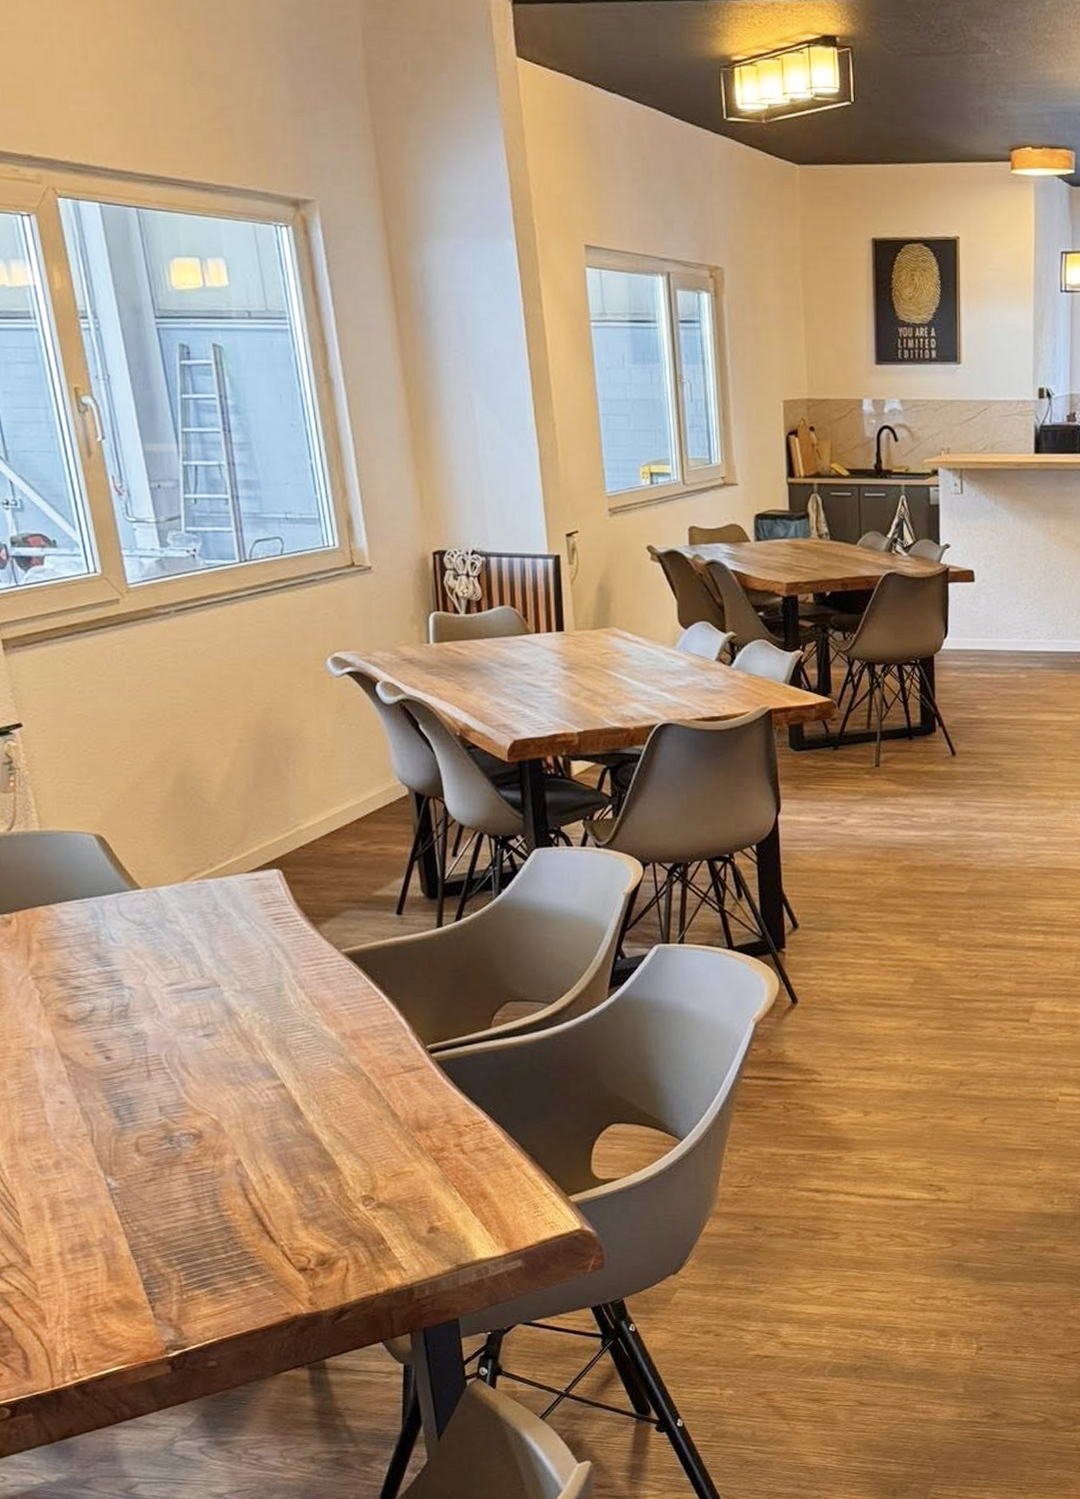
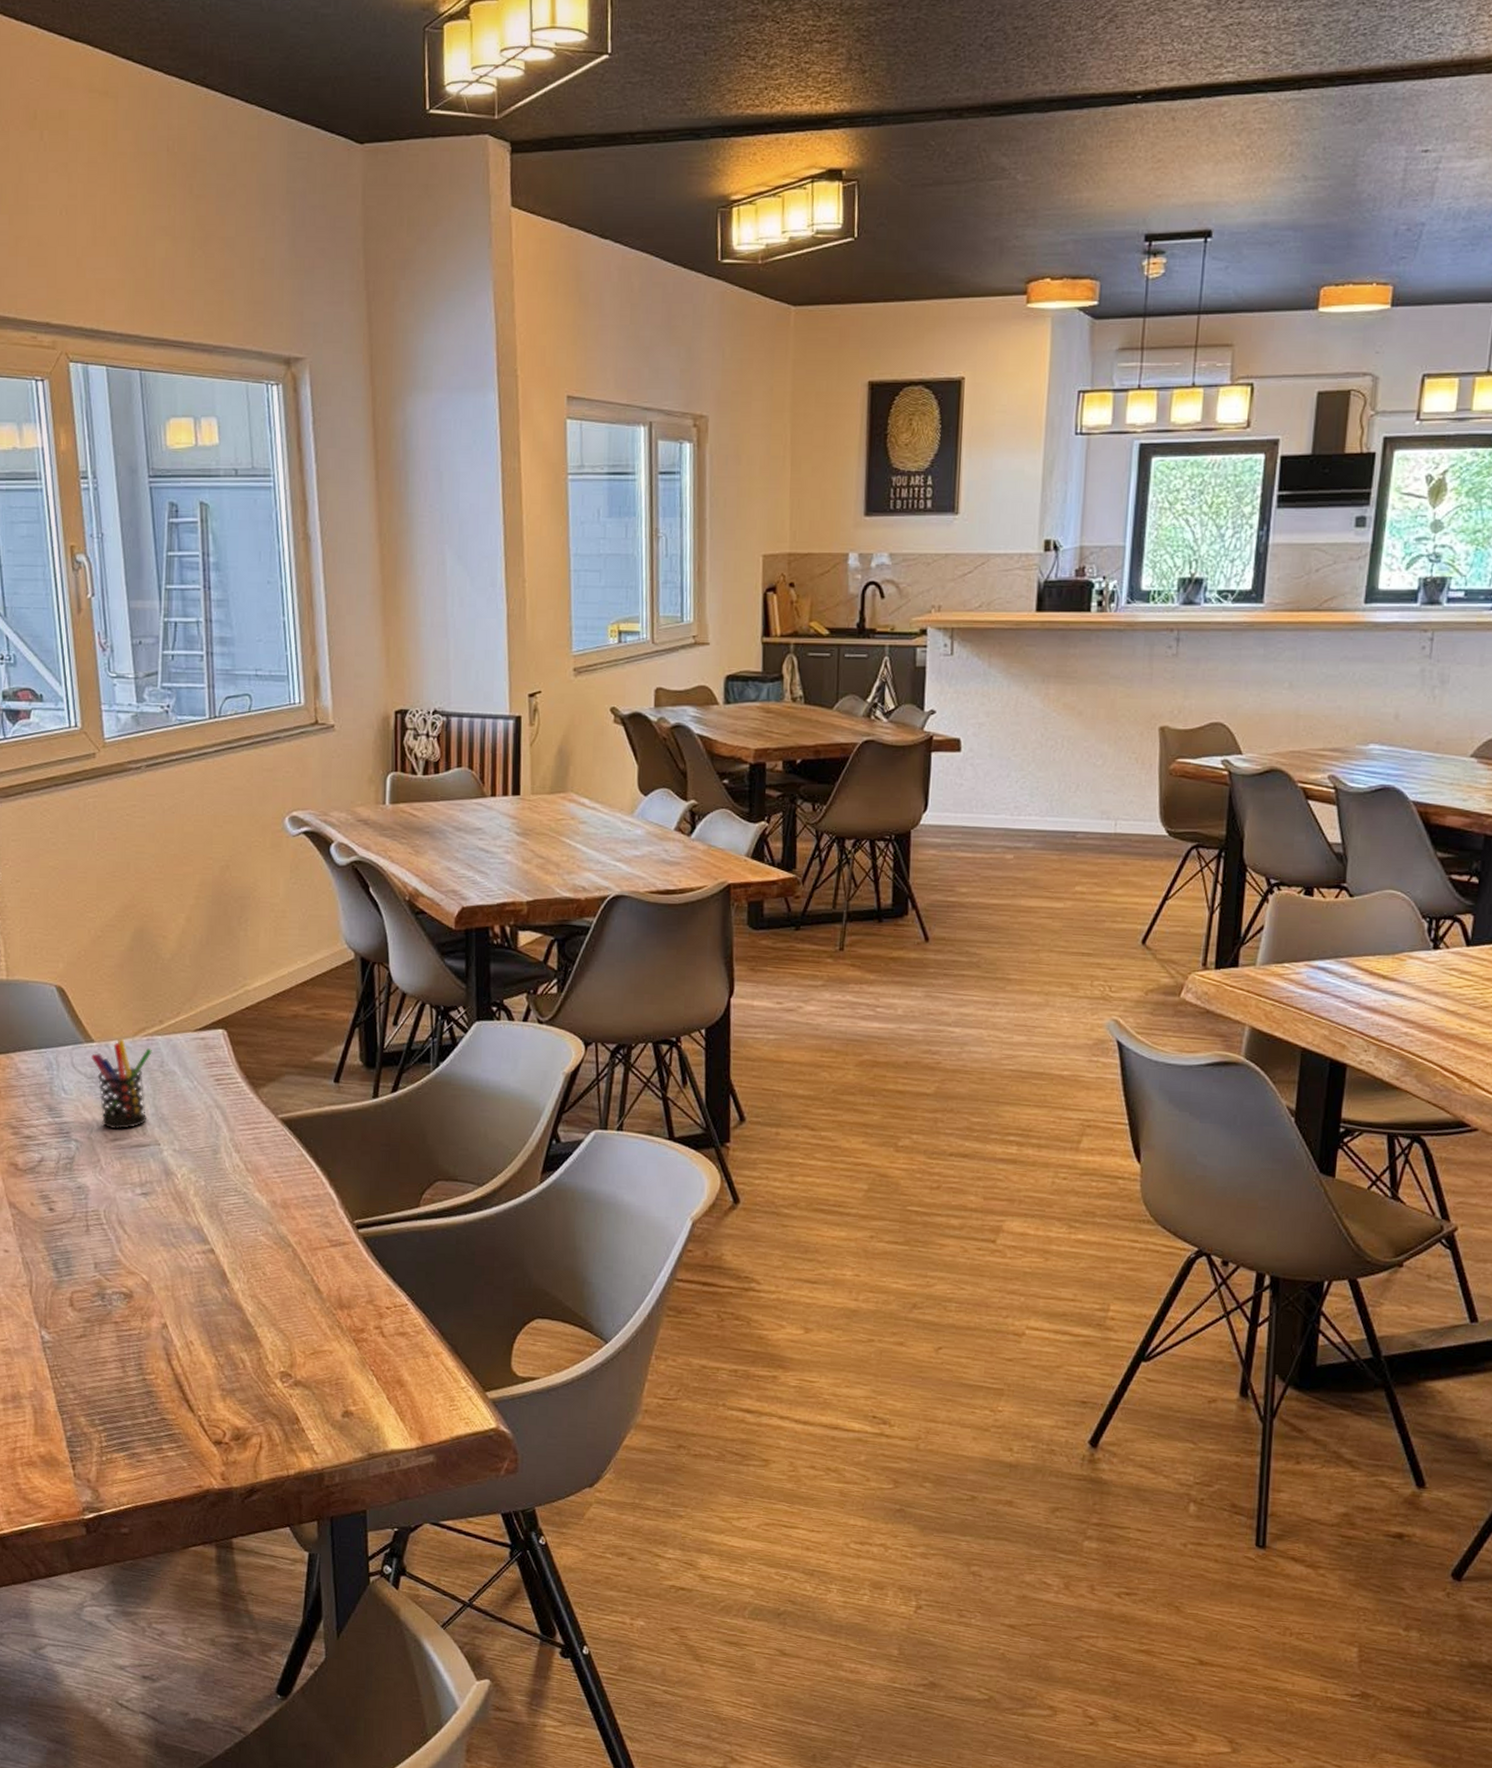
pen holder: none [139,884,204,975] -> present [91,1038,152,1130]

